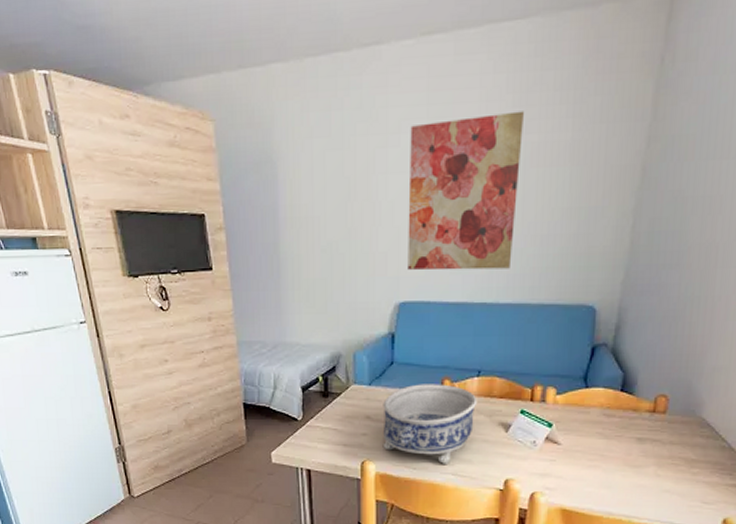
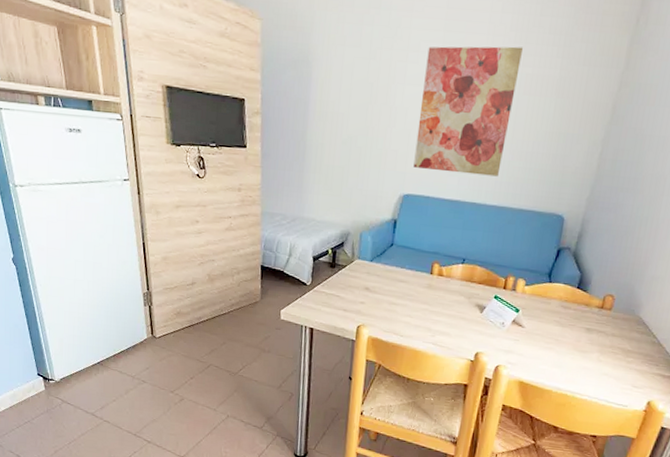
decorative bowl: present [383,384,478,464] -> none [378,264,460,335]

